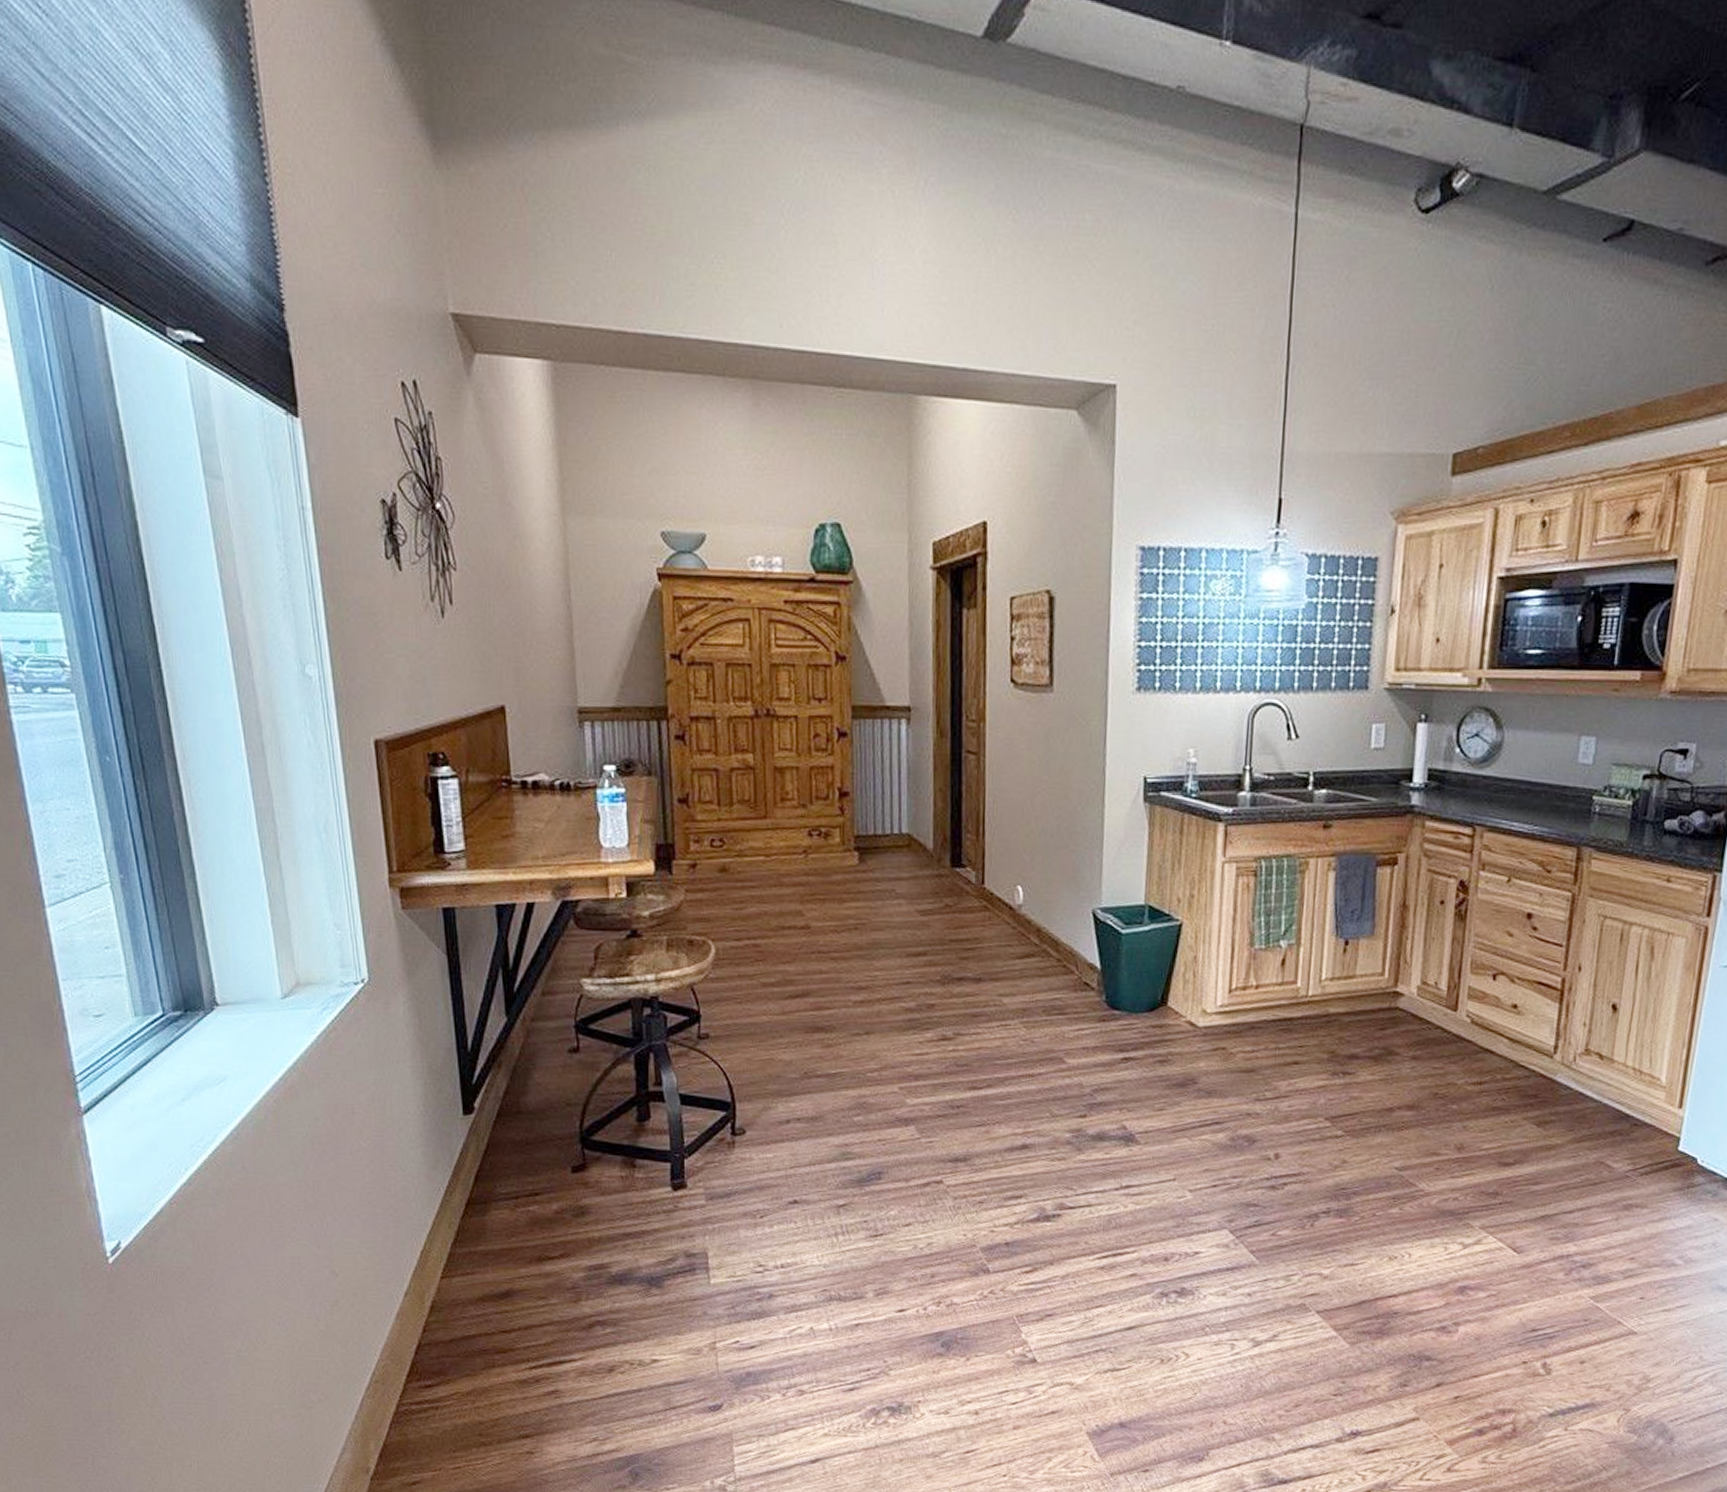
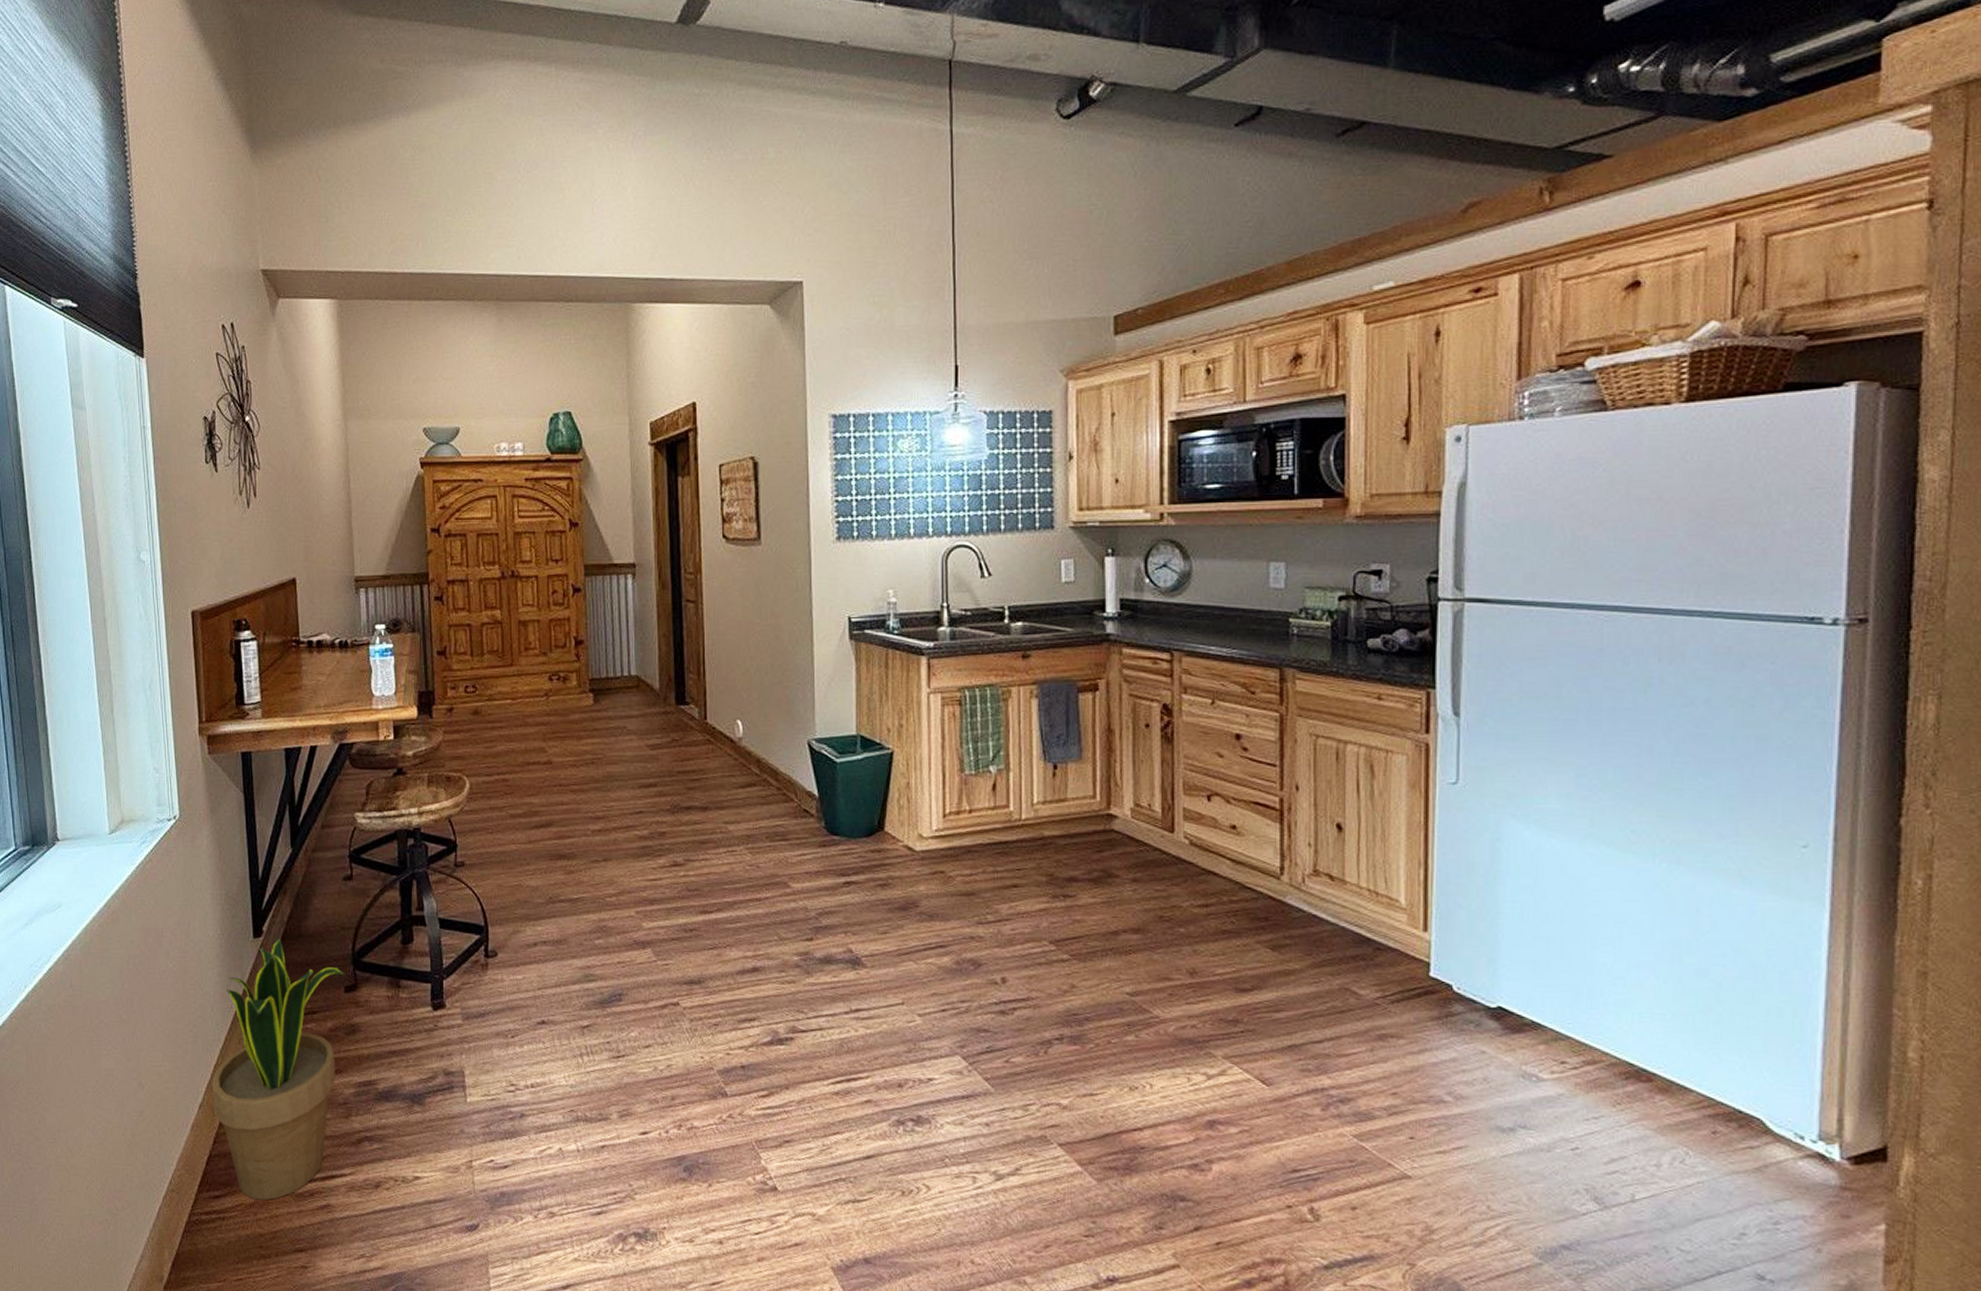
potted plant: none [418,1115,572,1388] -> present [212,938,345,1201]

